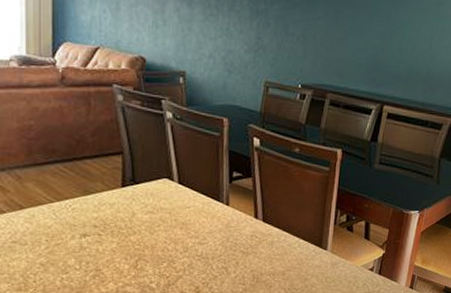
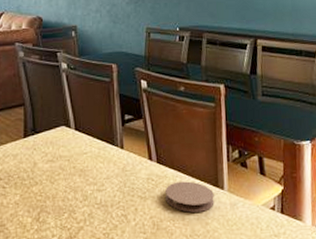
coaster: none [268,240,317,269] -> present [165,181,215,213]

